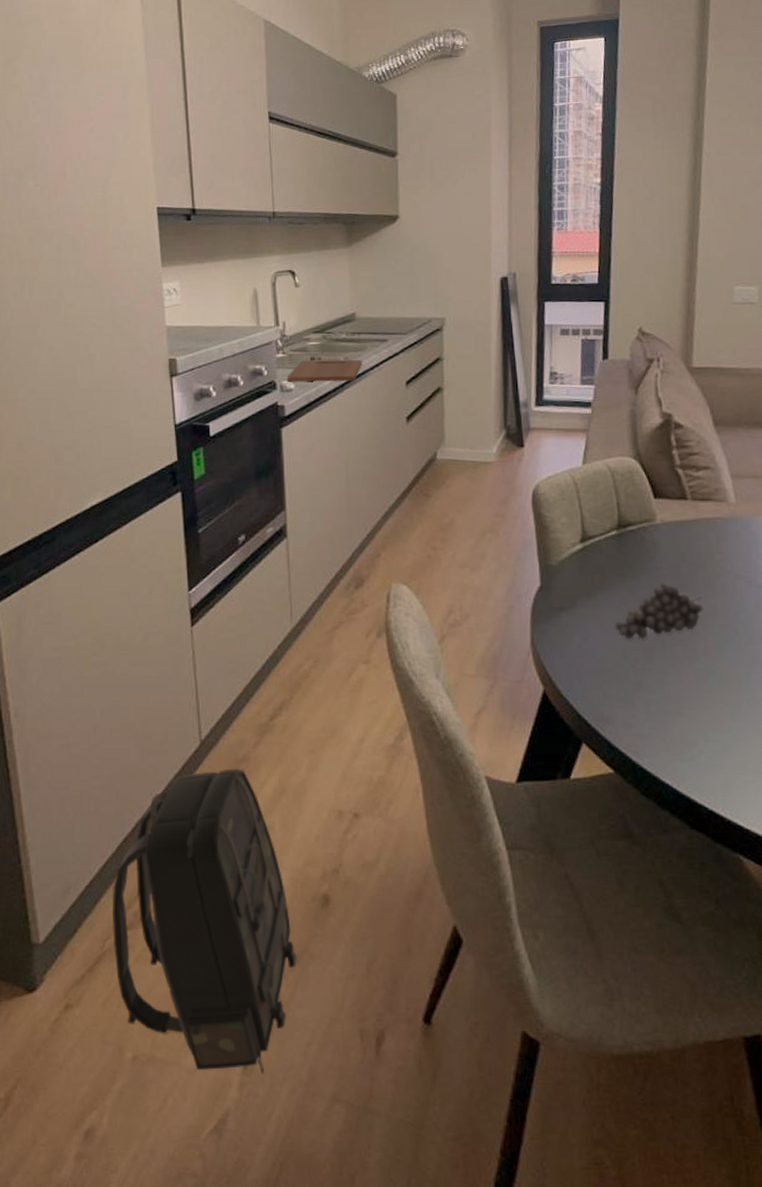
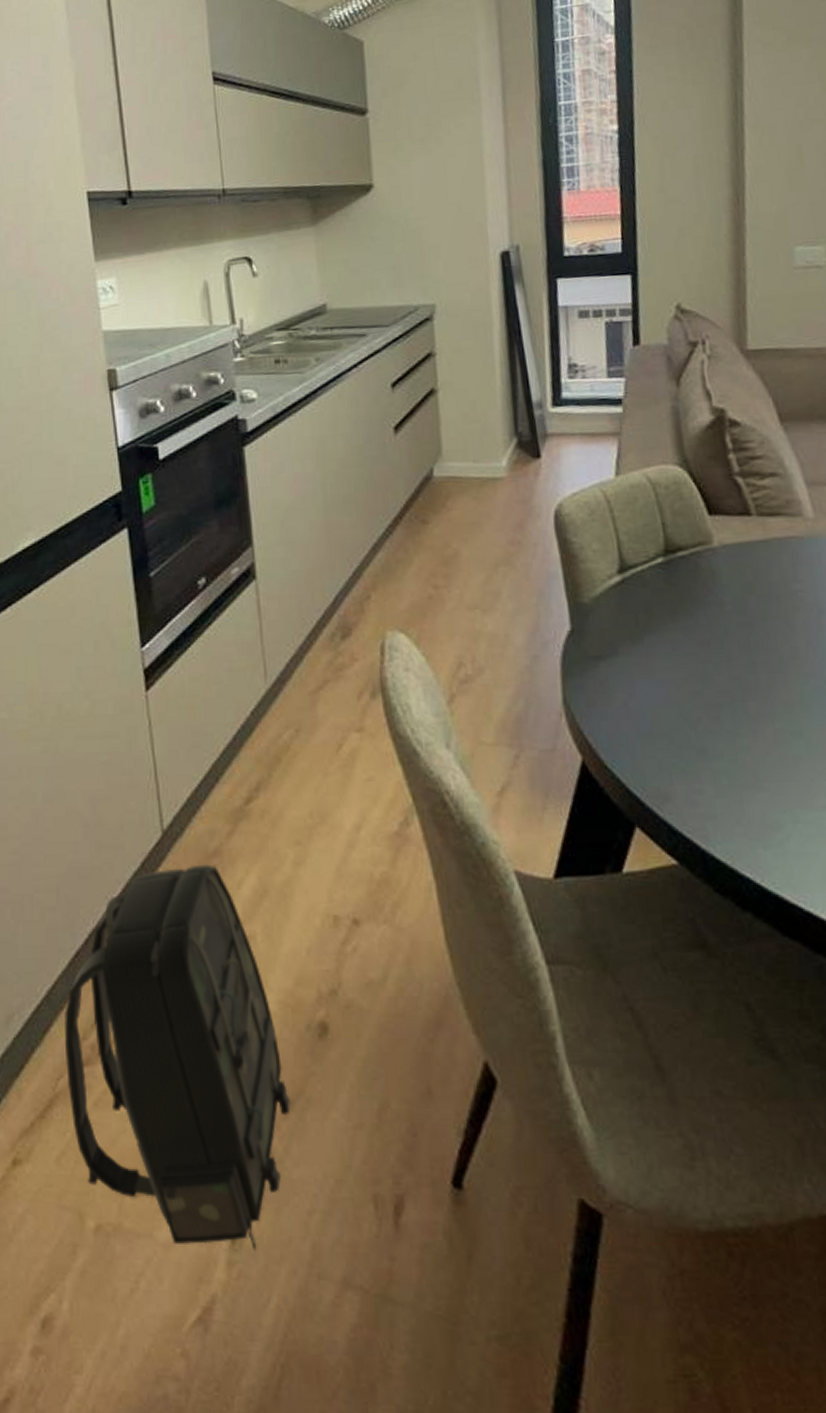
cutting board: present [288,359,362,382] -> none [248,360,337,391]
fruit: present [614,583,703,640] -> none [668,621,781,694]

